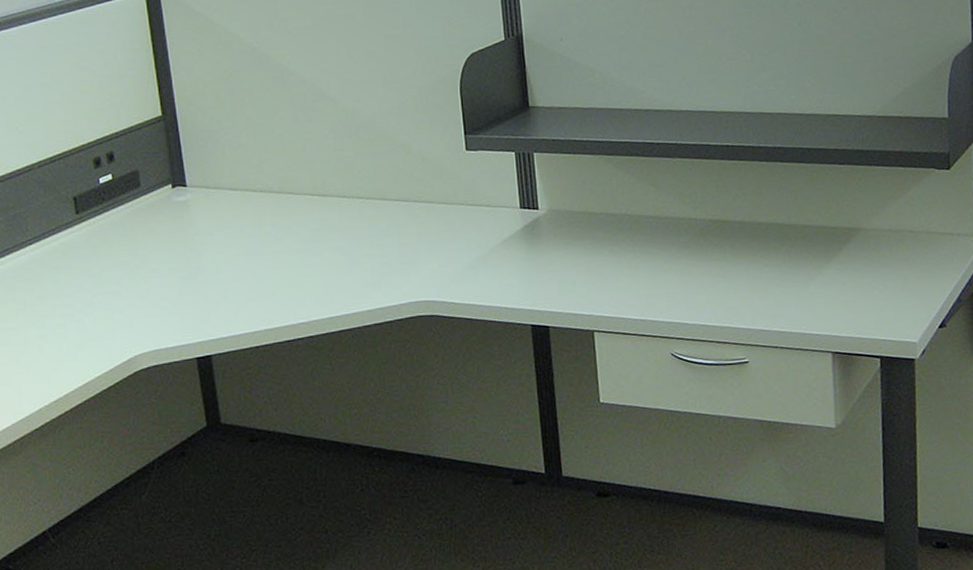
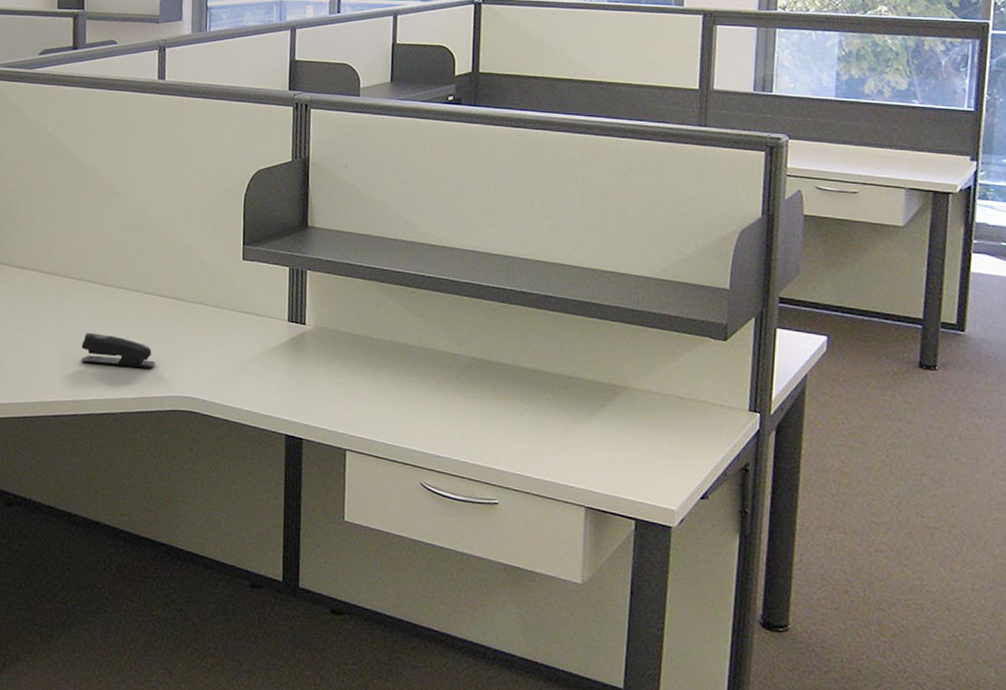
stapler: none [307,248,388,281] -> present [80,333,155,367]

